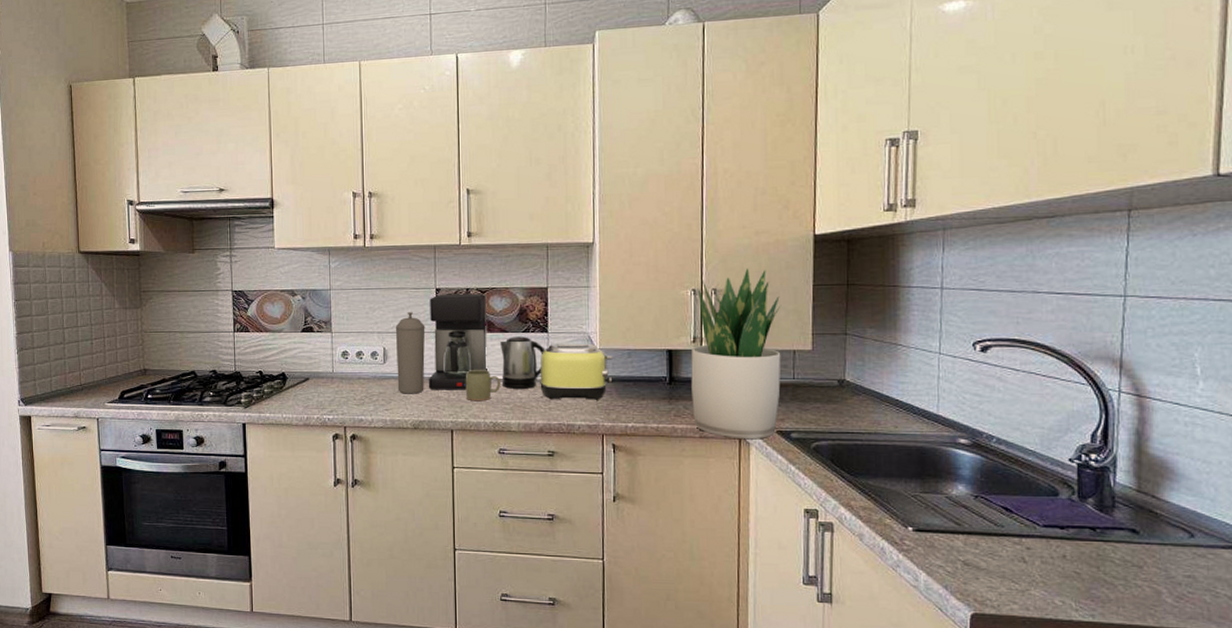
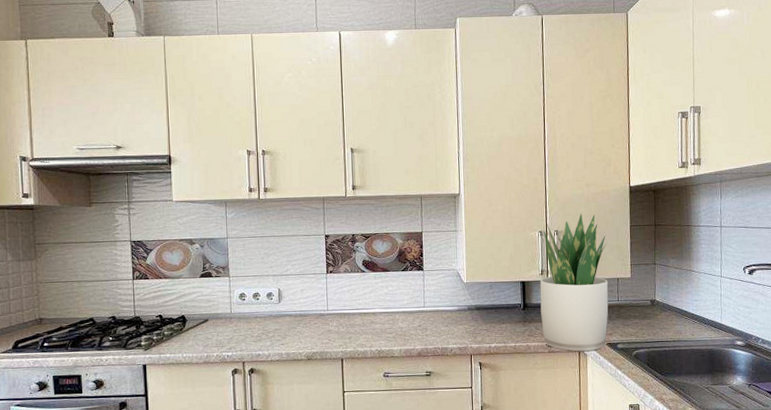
canister: present [395,312,425,394] -> none [289,256,317,330]
coffee maker: present [429,293,488,390] -> none [320,238,373,324]
mug: present [465,369,500,402] -> none [353,304,384,333]
kettle: present [501,336,546,389] -> none [383,274,422,320]
toaster: present [540,343,614,400] -> none [417,278,479,328]

